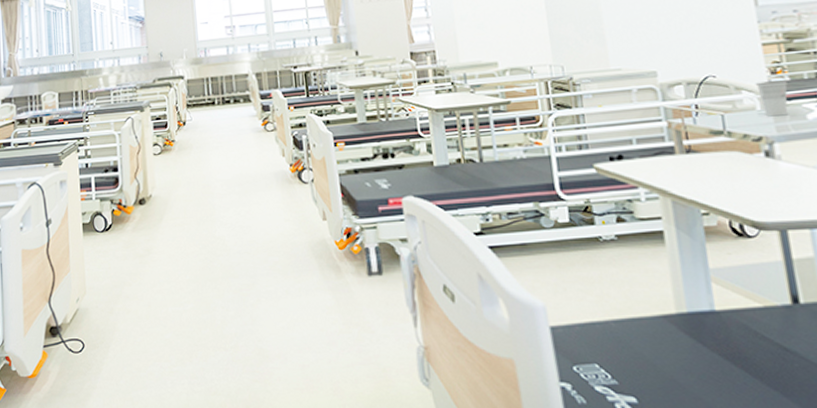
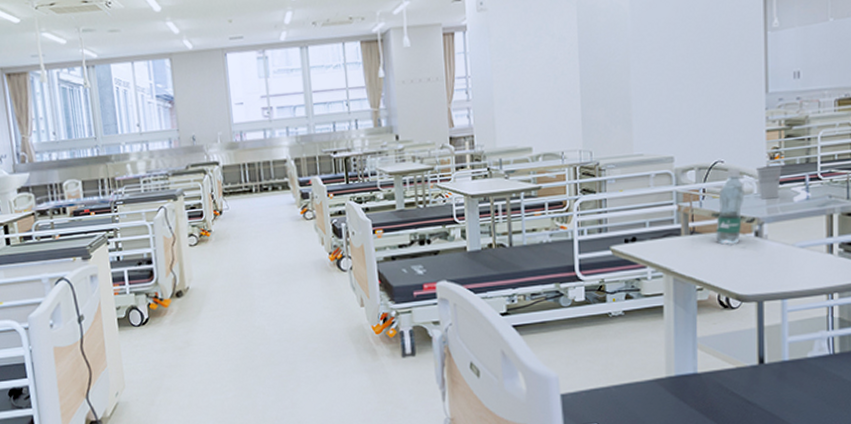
bottle: none [715,83,748,165] -> present [716,168,745,245]

